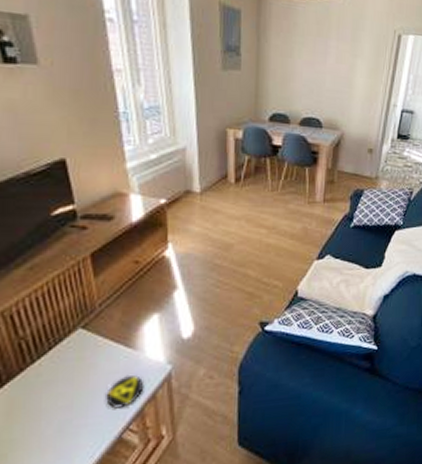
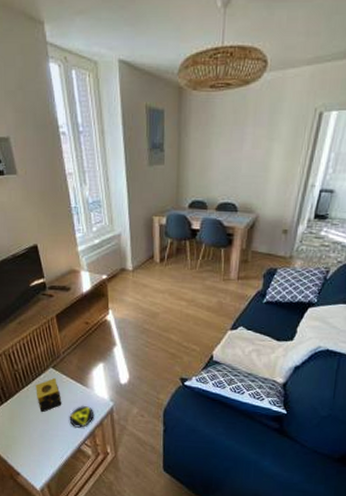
candle: none [53,341,96,396] -> present [36,377,62,413]

